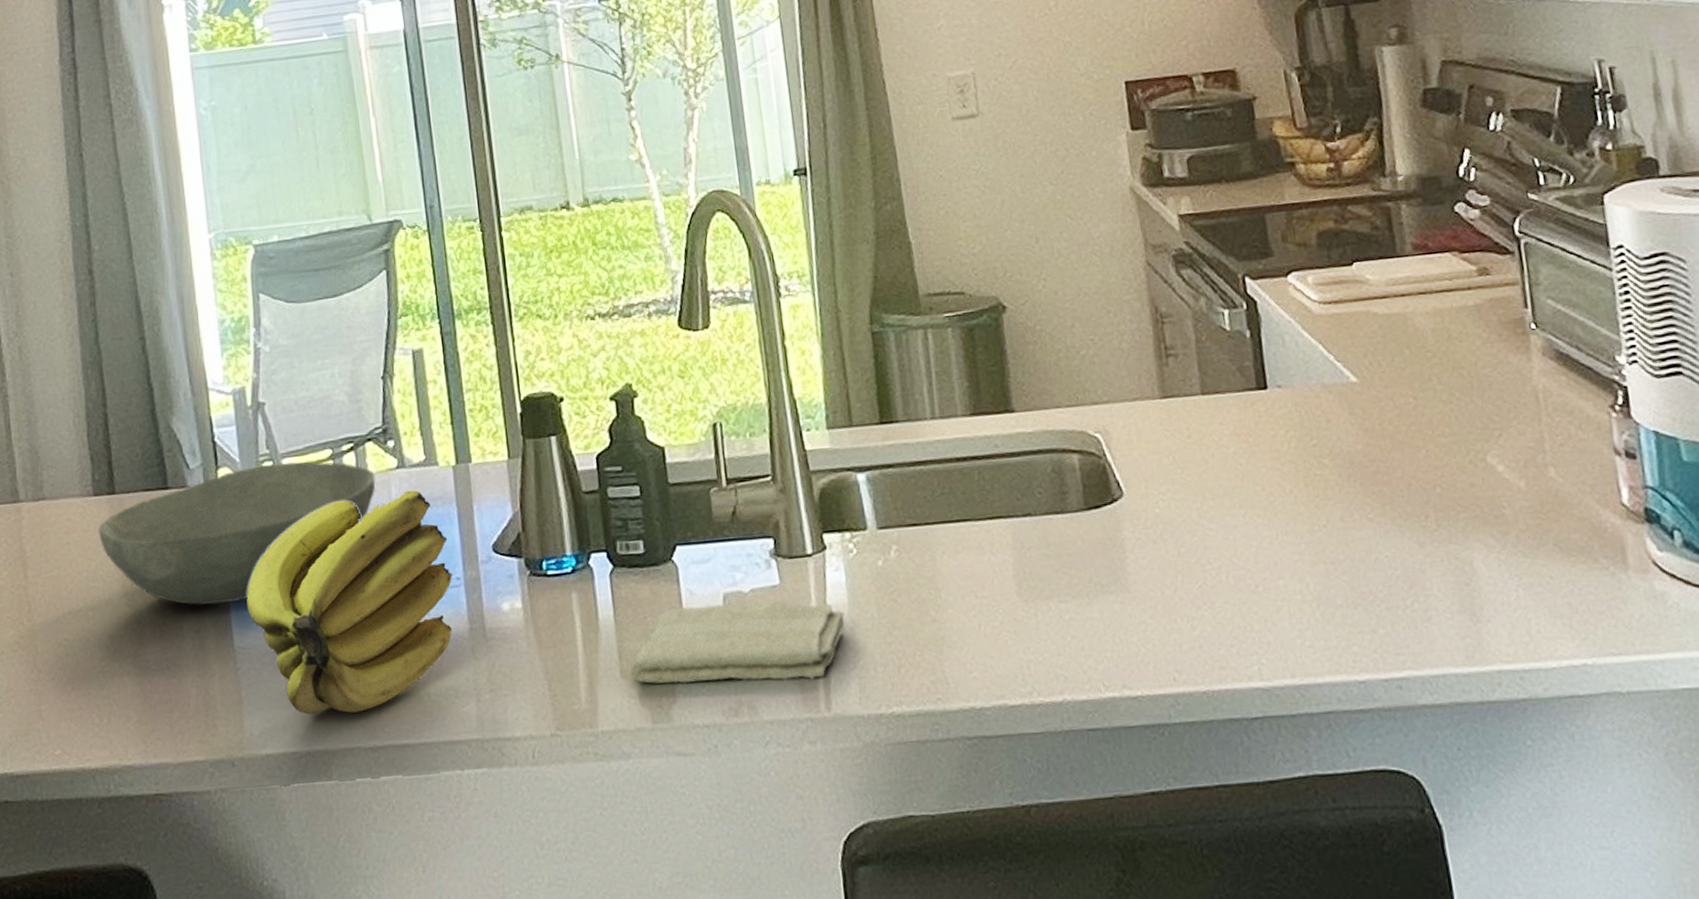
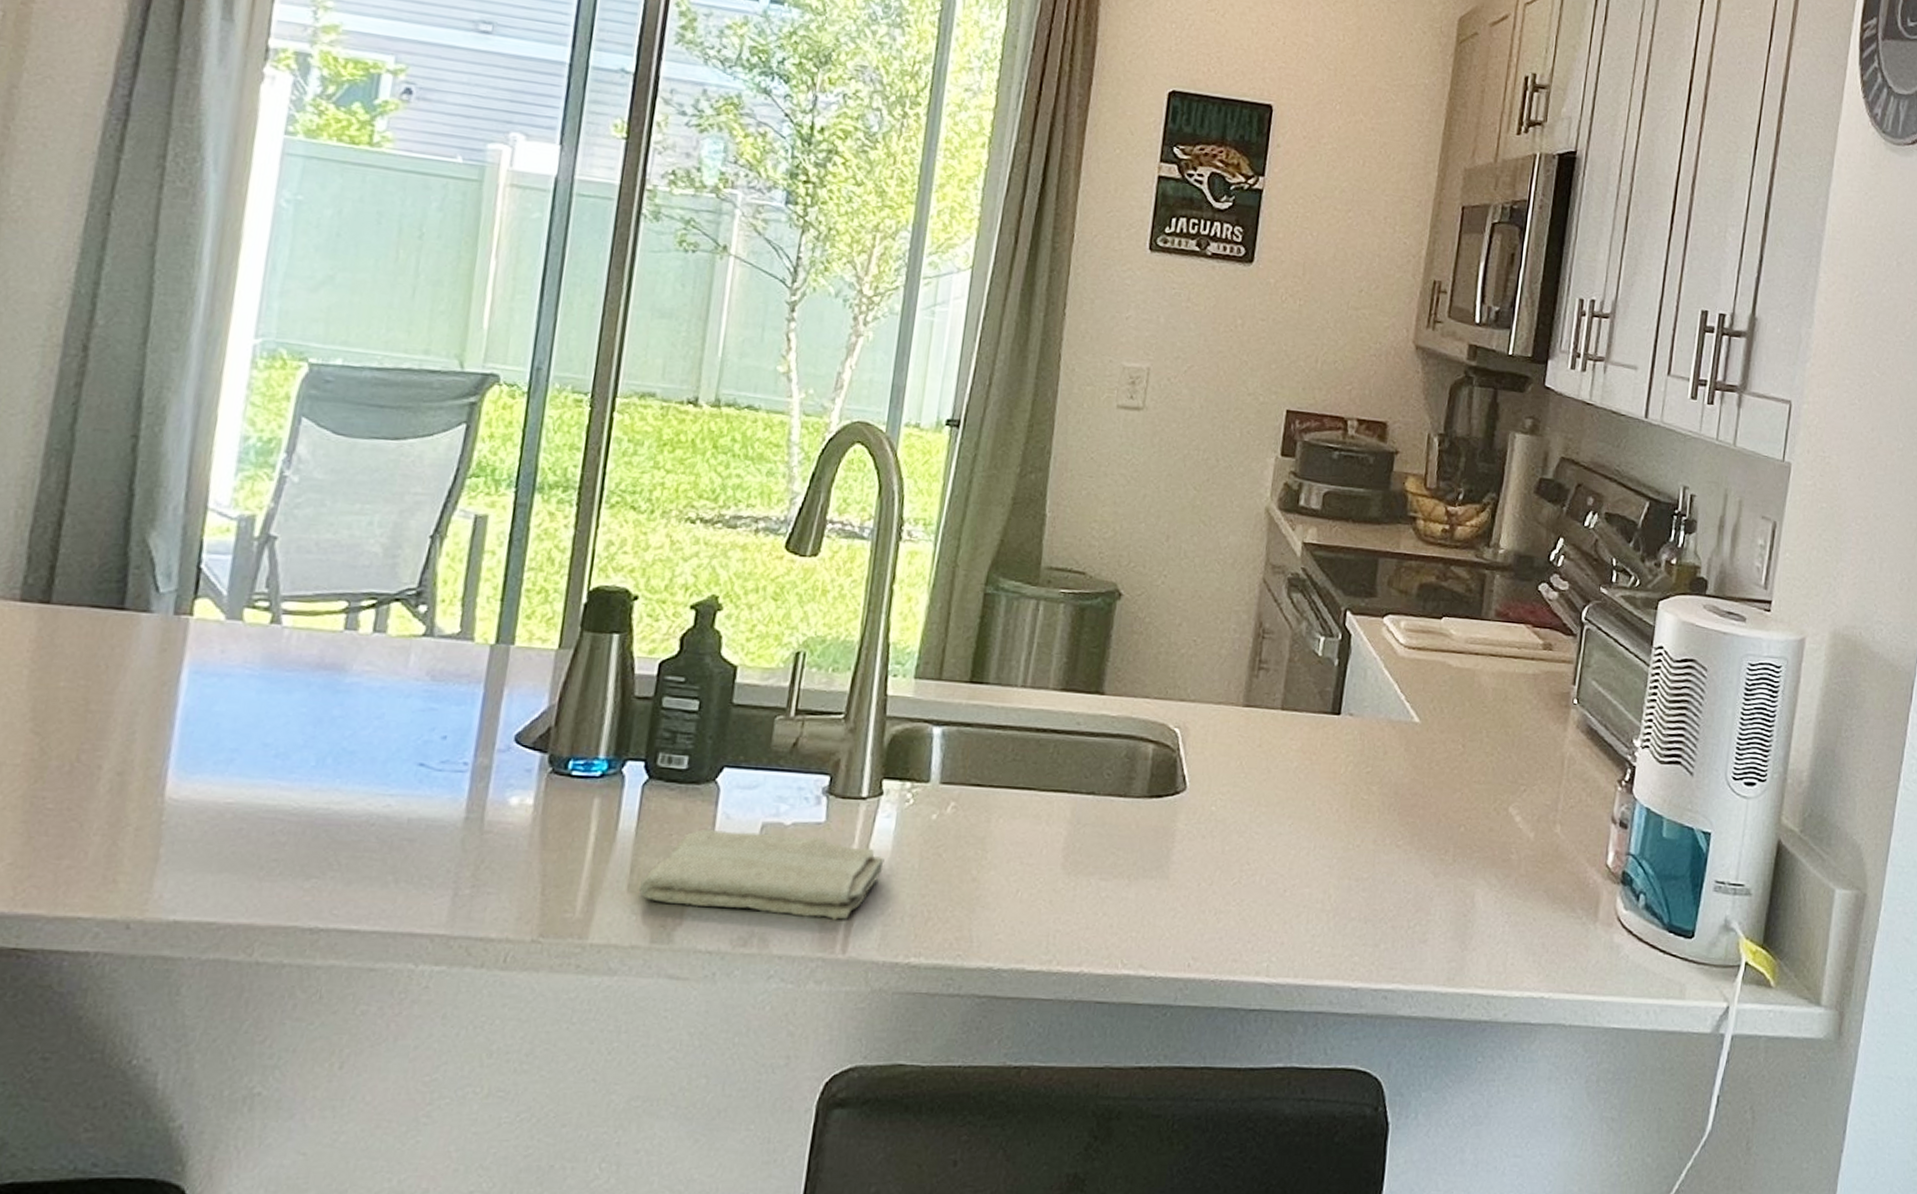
bowl: present [98,461,376,605] -> none [15,604,395,749]
banana: present [246,490,453,715] -> none [192,658,464,889]

